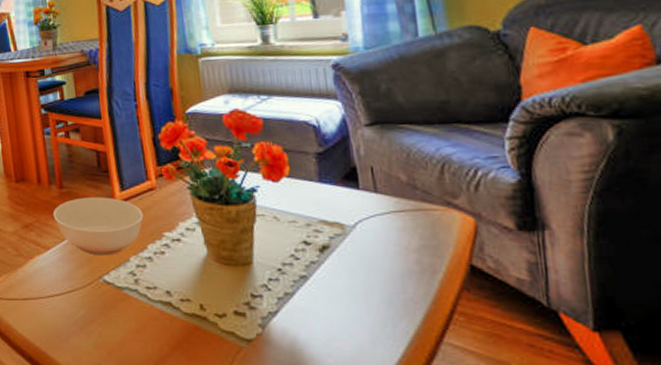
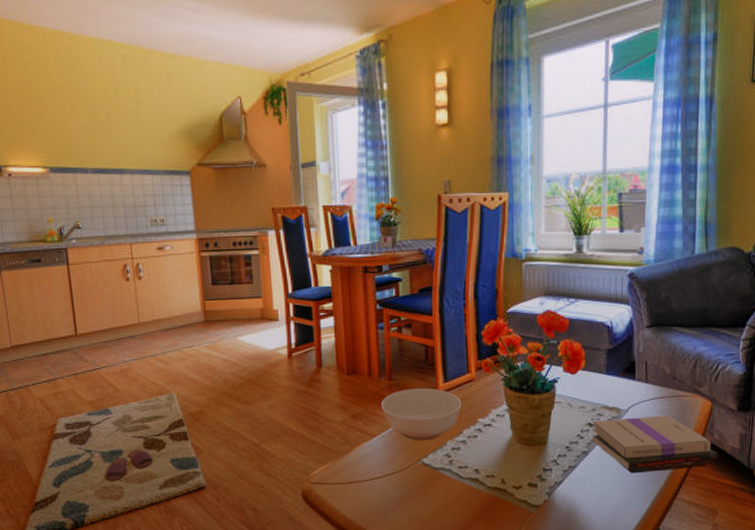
books: none [309,233,497,307] -> present [592,415,718,474]

